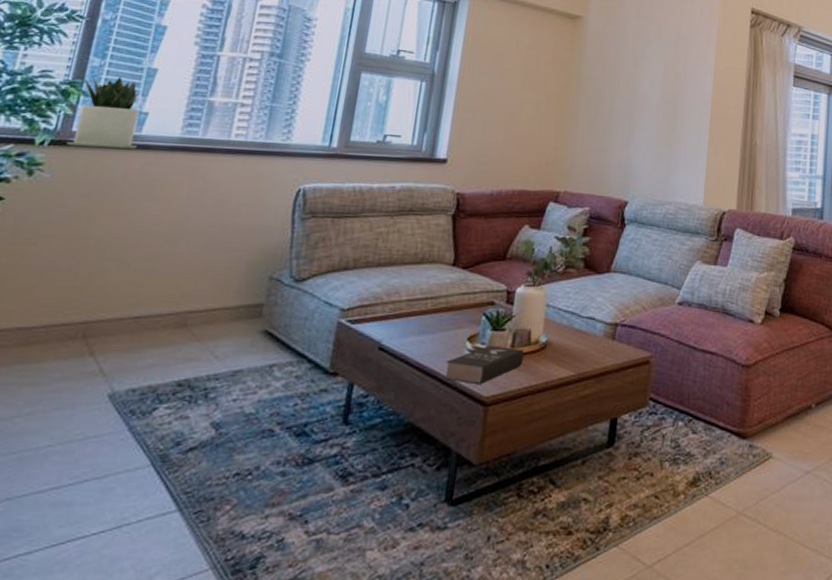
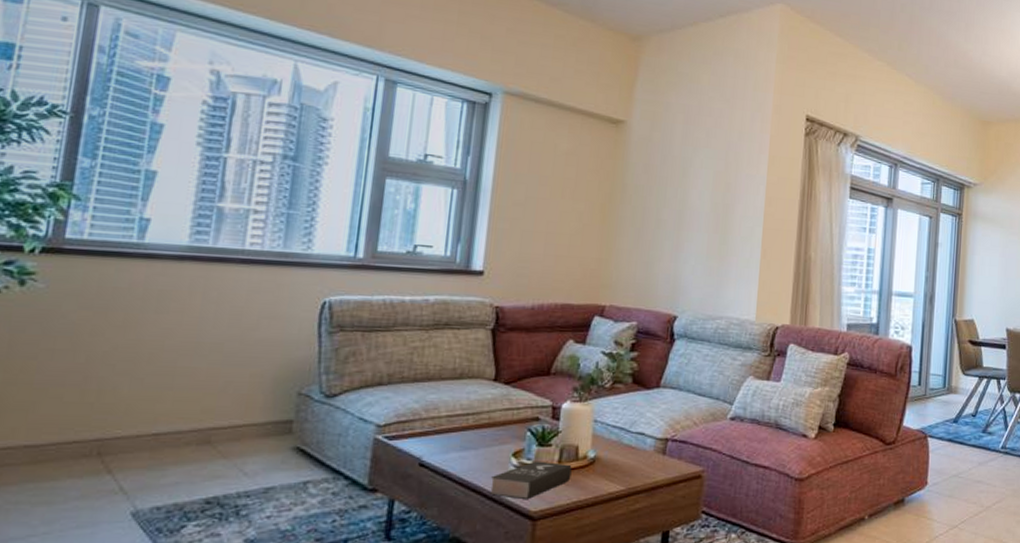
planter: present [67,77,140,150] -> none [61,179,140,259]

